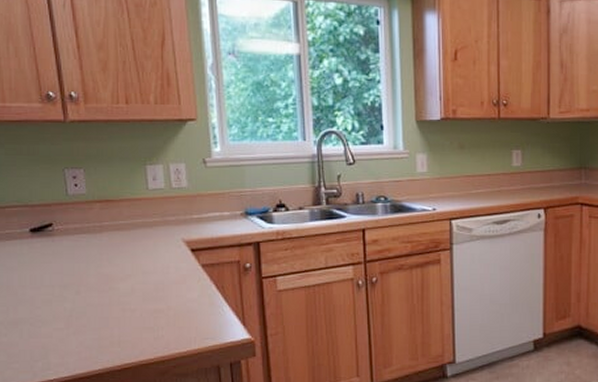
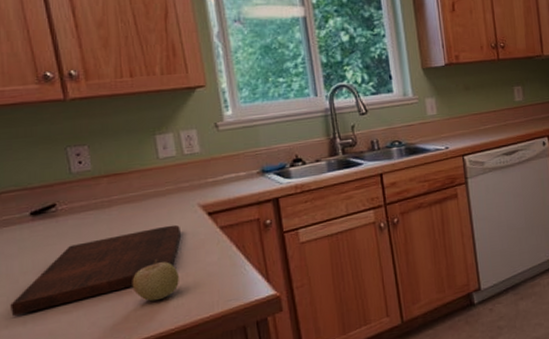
cutting board: none [10,257,166,326] -> present [10,224,182,316]
fruit: none [117,289,160,330] -> present [132,259,179,302]

